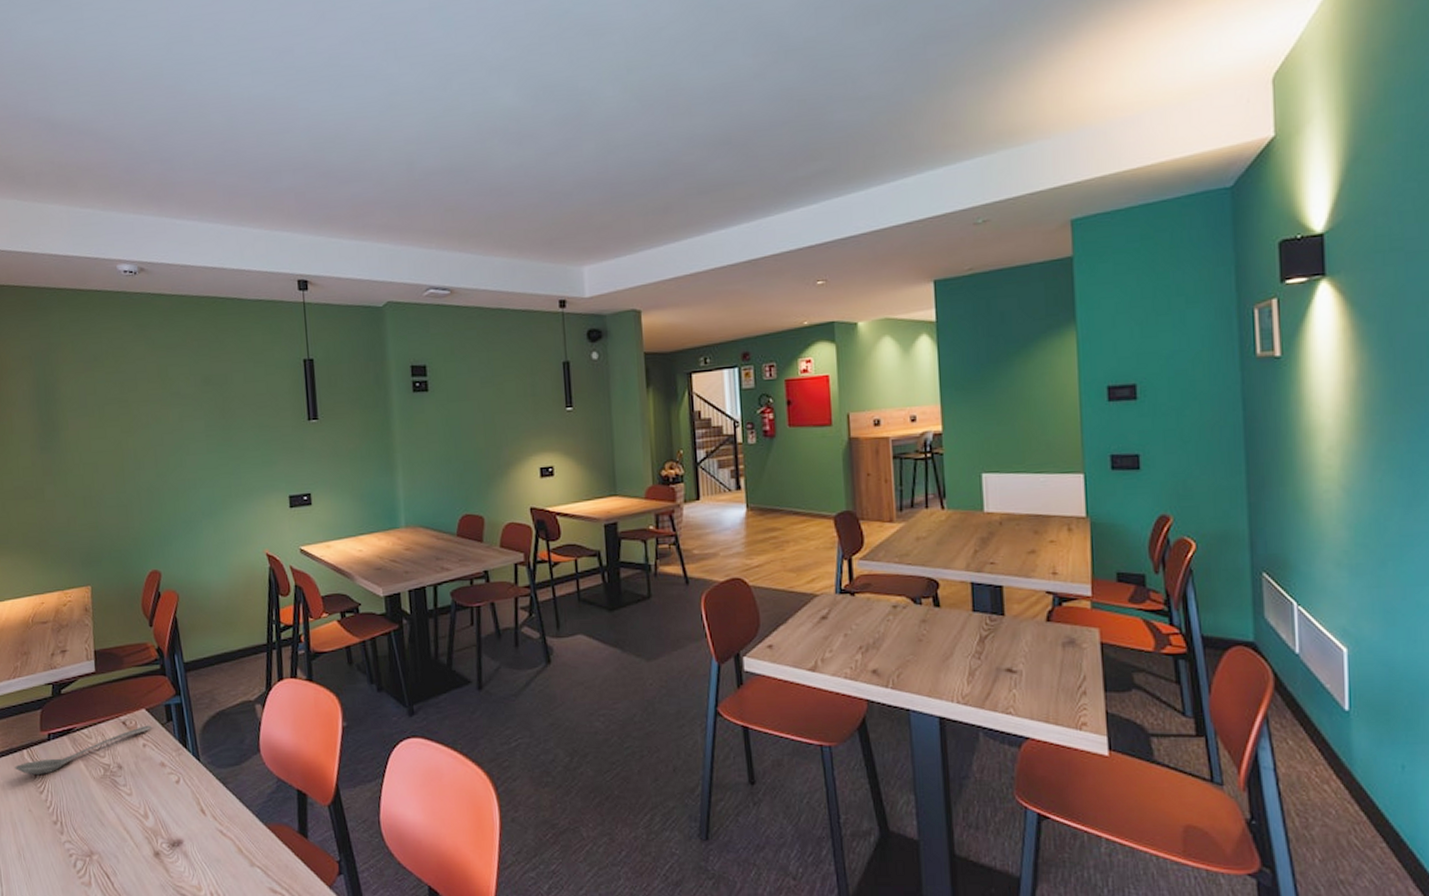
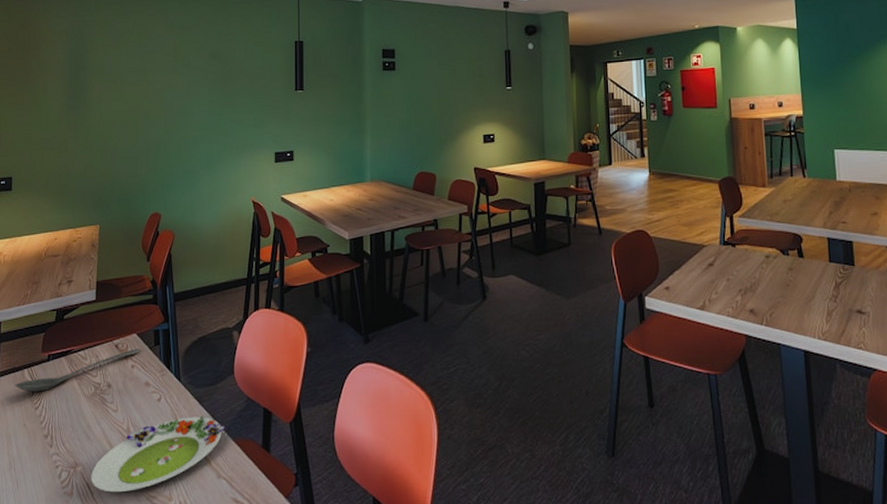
salad plate: none [109,798,255,883] -> present [91,415,225,493]

